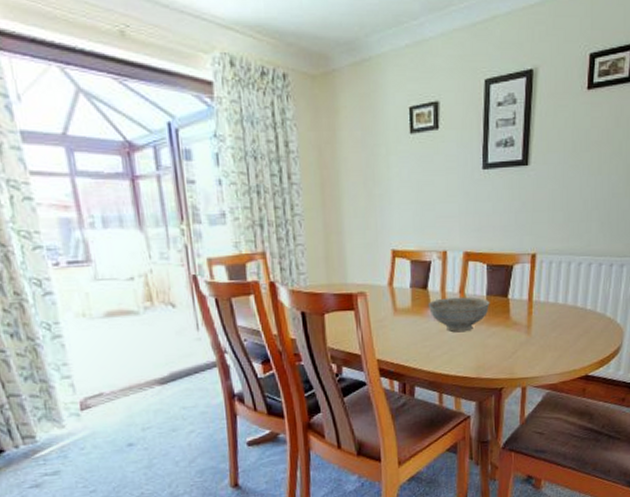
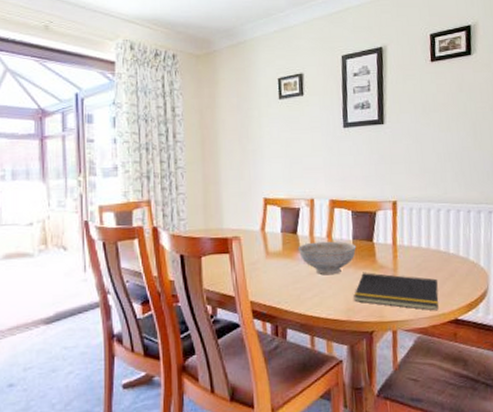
notepad: none [485,330,572,368] -> present [354,273,439,311]

